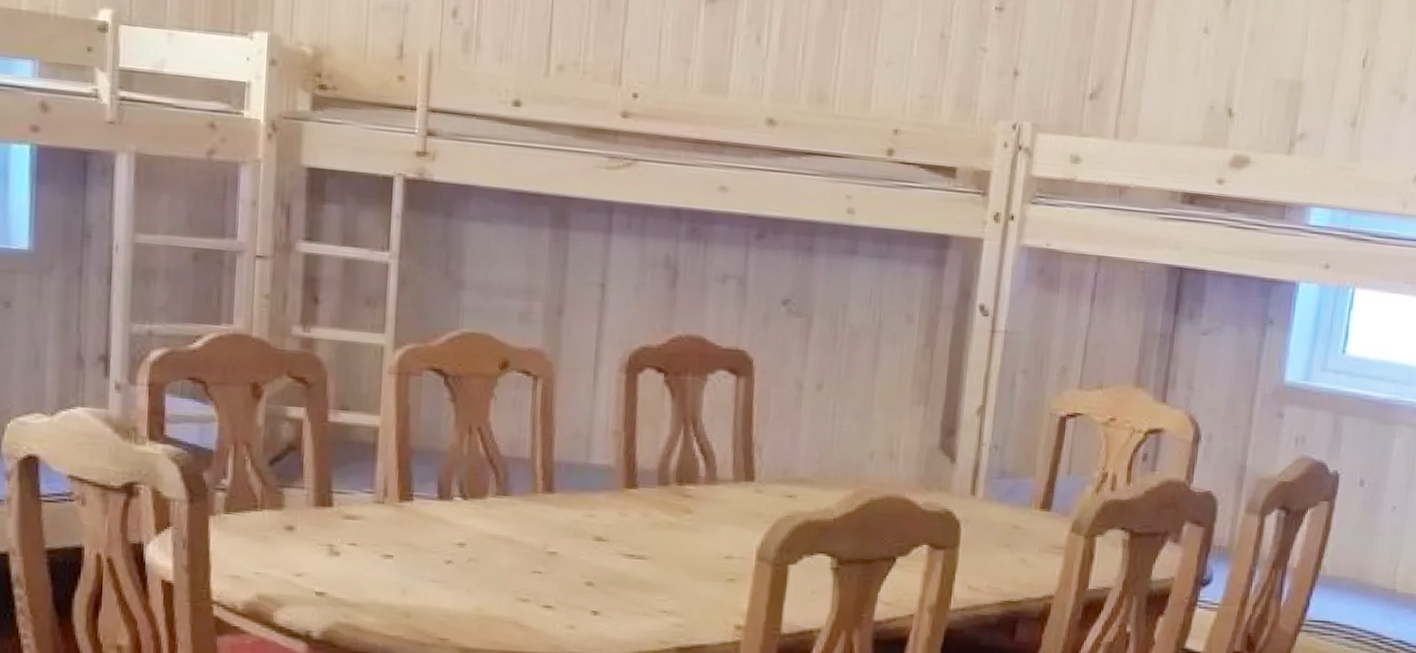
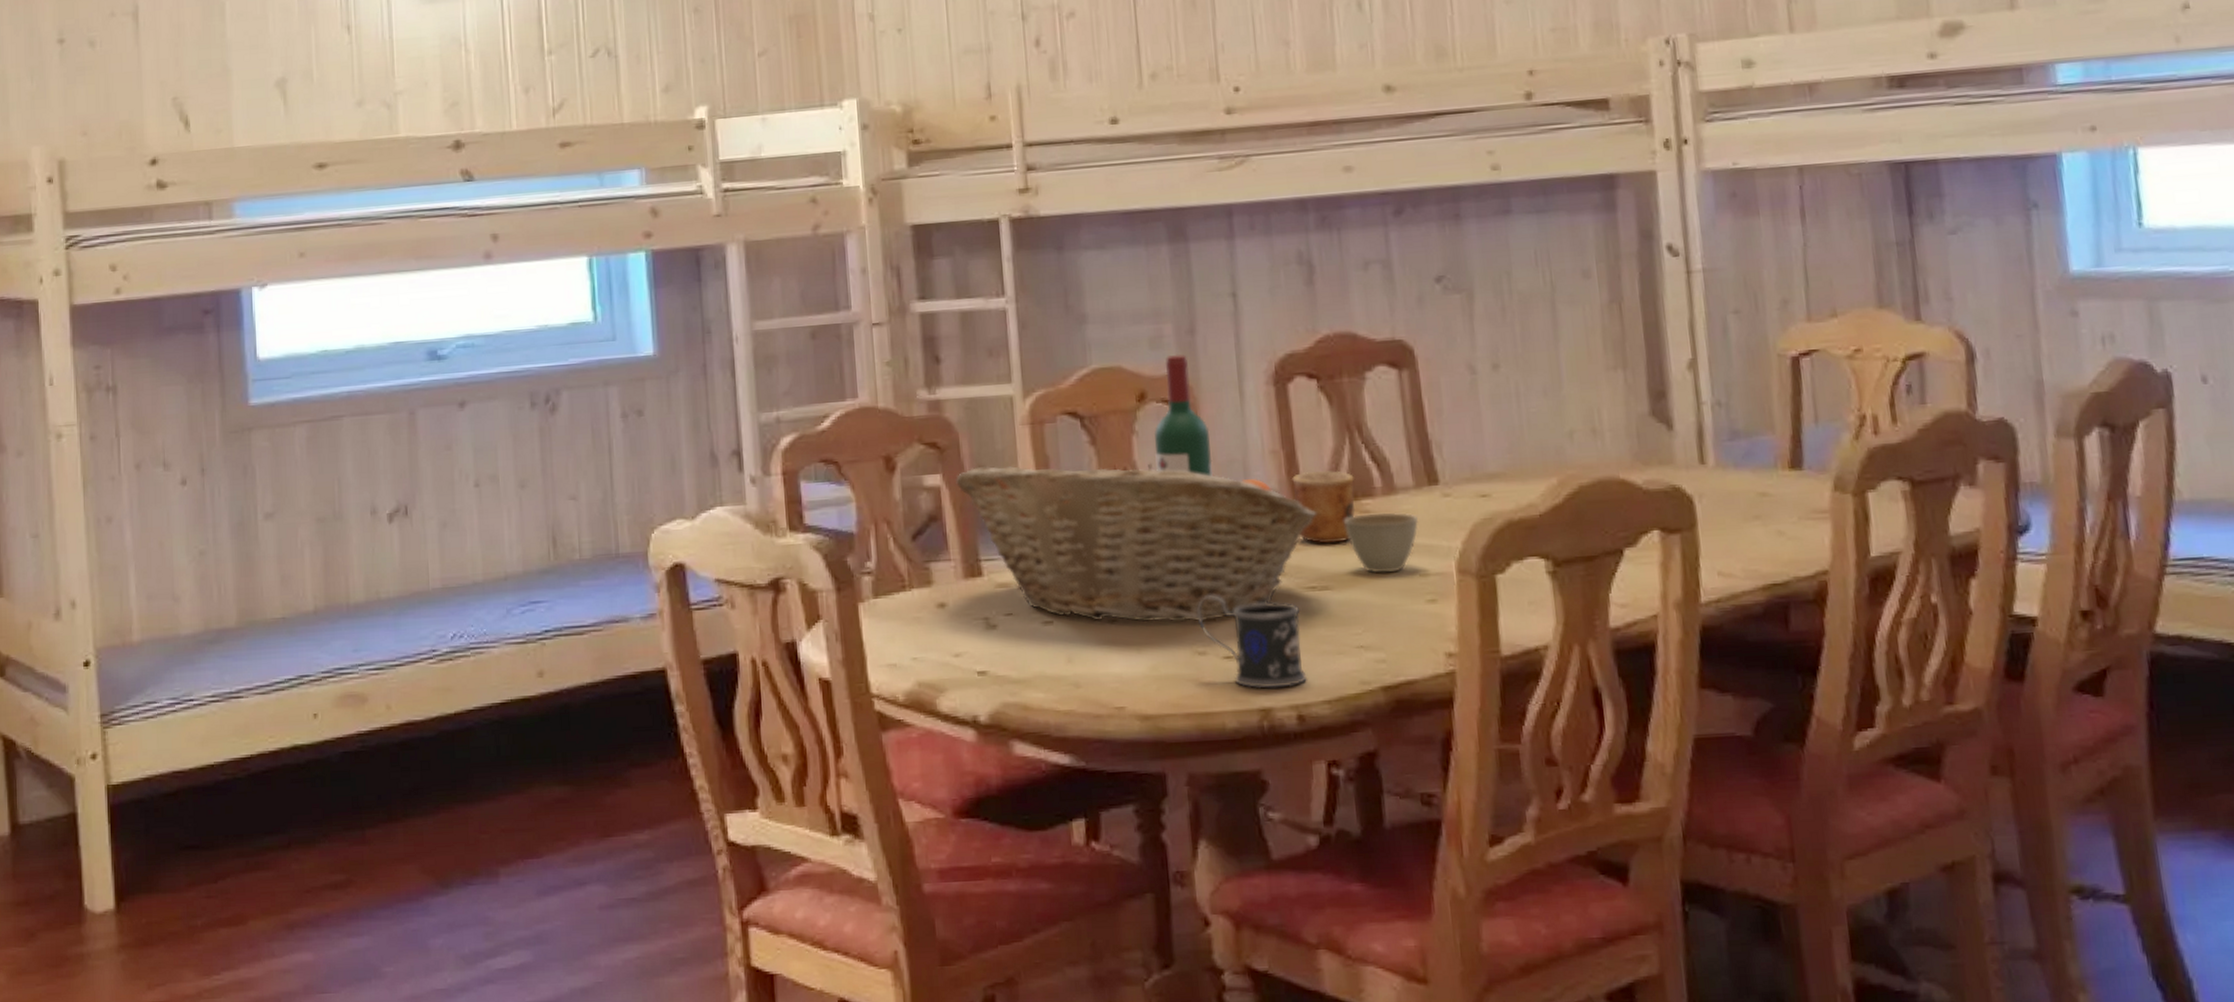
fruit basket: none [317,406,645,573] -> present [954,463,1316,622]
wine bottle: none [508,331,562,446] -> present [1153,354,1214,477]
mug: none [524,550,616,639] -> present [1196,595,1307,688]
cup: none [626,454,684,520] -> present [1292,470,1356,544]
cup: none [667,497,731,552] -> present [1344,512,1419,574]

